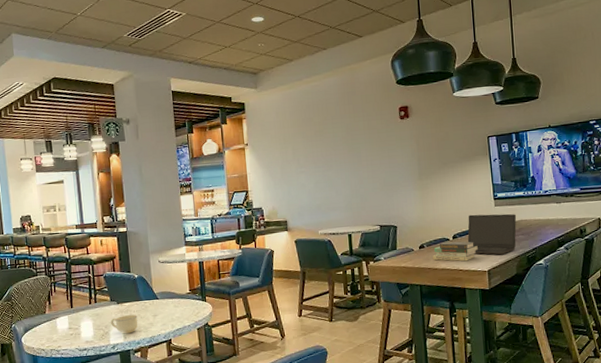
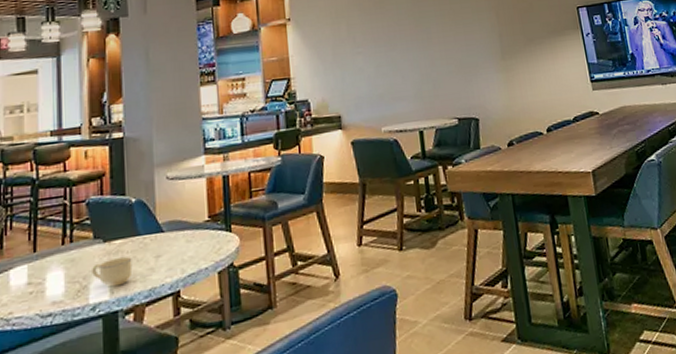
books: present [433,241,478,262] -> none [525,135,578,161]
laptop: present [467,213,517,256] -> none [562,99,622,152]

